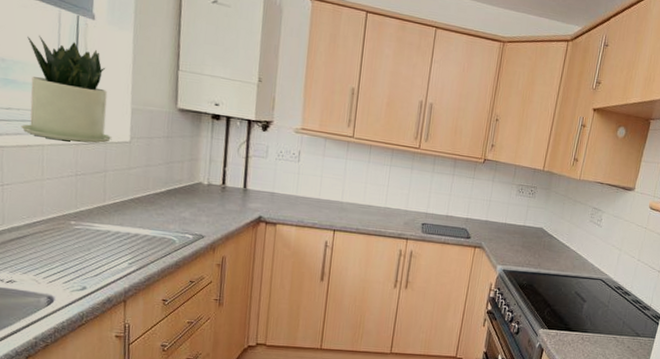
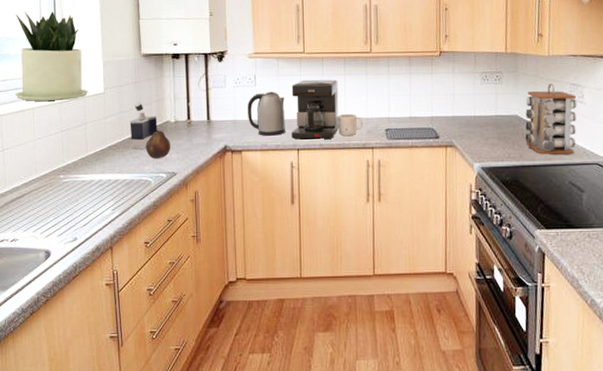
perfume bottle: none [156,157,189,207] -> present [130,101,157,150]
fruit: none [172,189,202,220] -> present [146,129,171,160]
kettle: none [287,169,327,214] -> present [248,91,285,136]
coffee maker: none [329,164,383,225] -> present [291,79,340,139]
mug: none [376,203,402,224] -> present [338,113,363,136]
spice rack: none [545,204,596,268] -> present [525,83,578,156]

